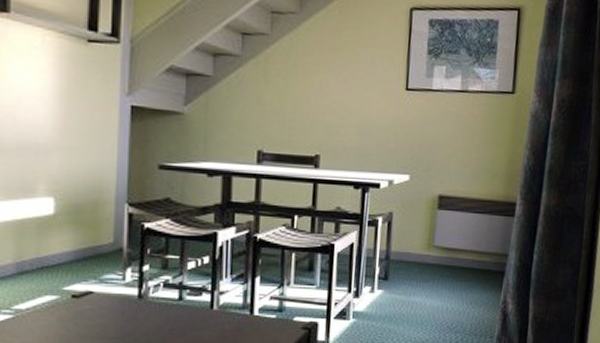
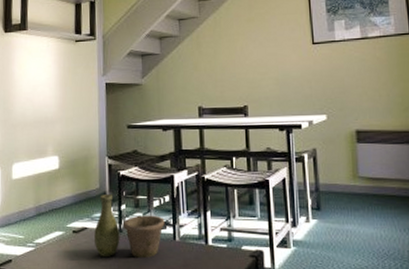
vase: none [103,251,201,329] -> present [94,194,165,258]

